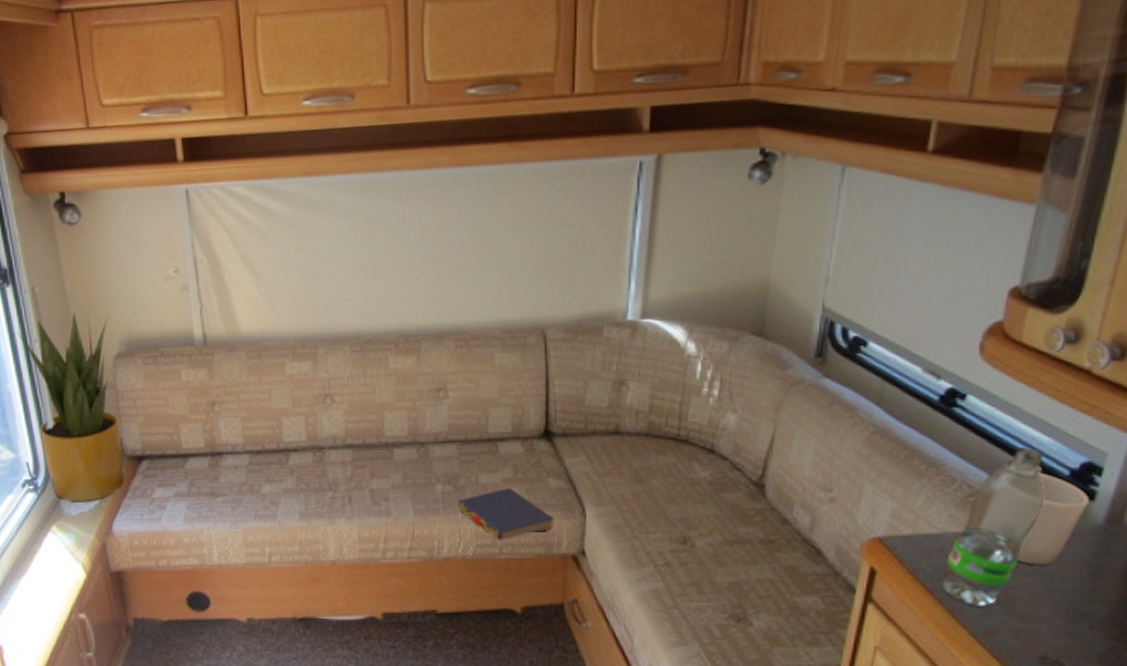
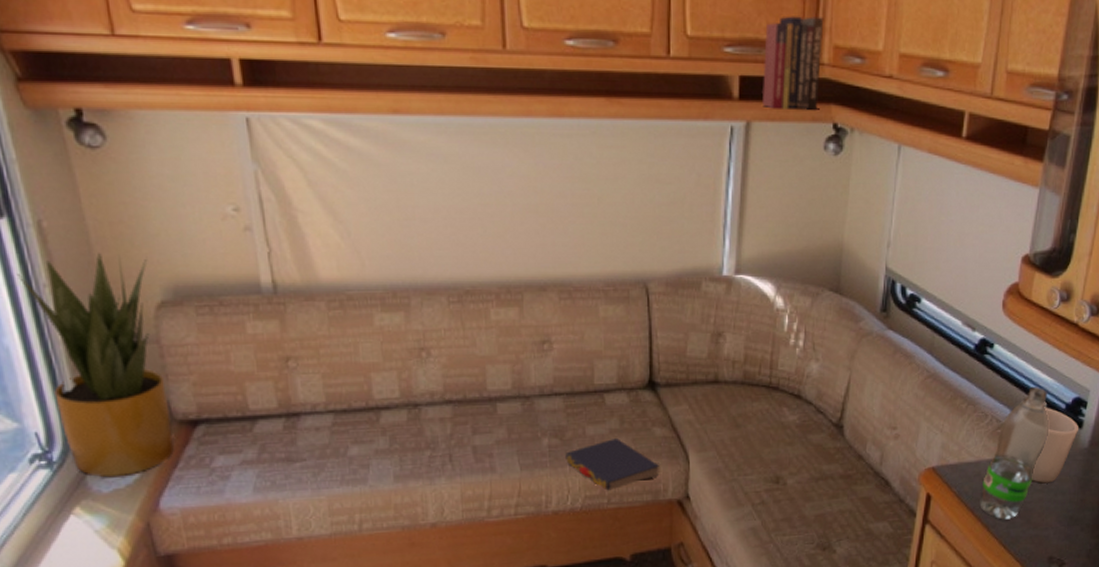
books: none [675,32,751,139] -> present [761,16,824,111]

